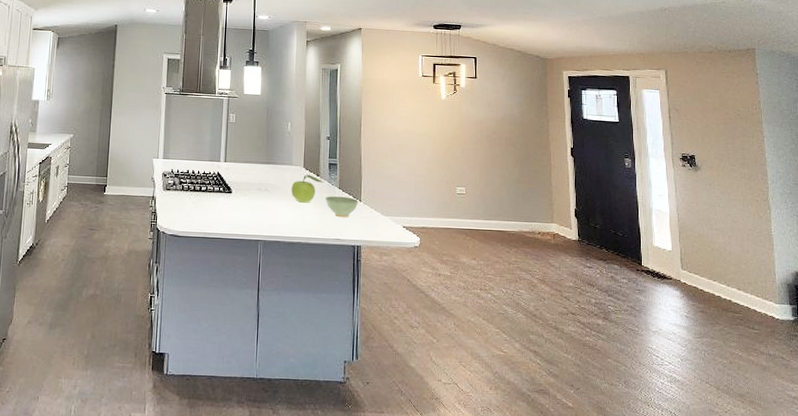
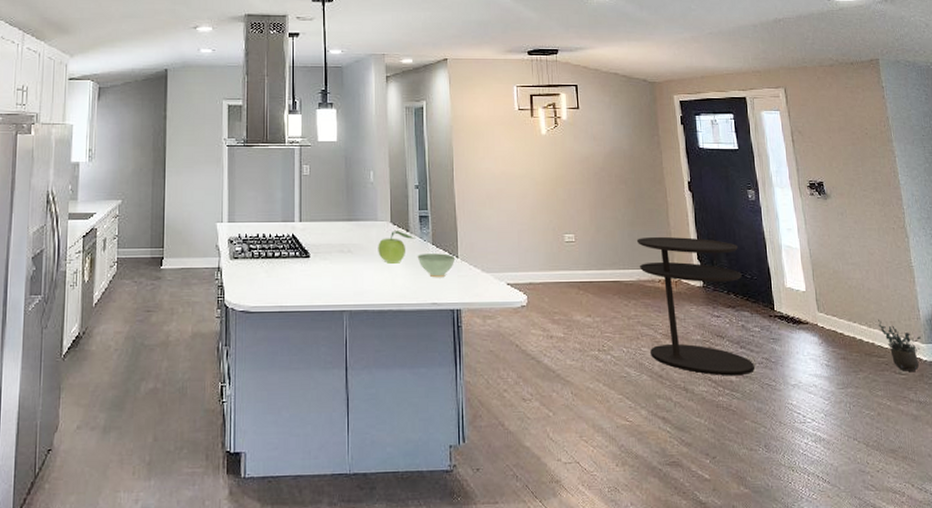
side table: none [521,194,620,320] -> present [636,236,754,376]
potted plant: none [736,279,775,328] -> present [878,319,921,372]

